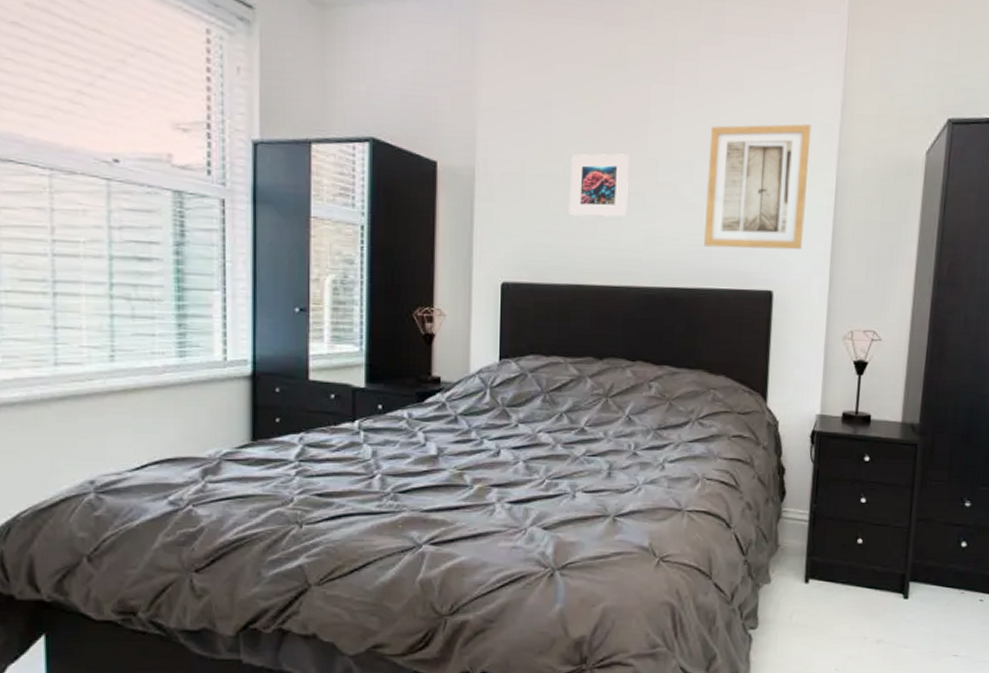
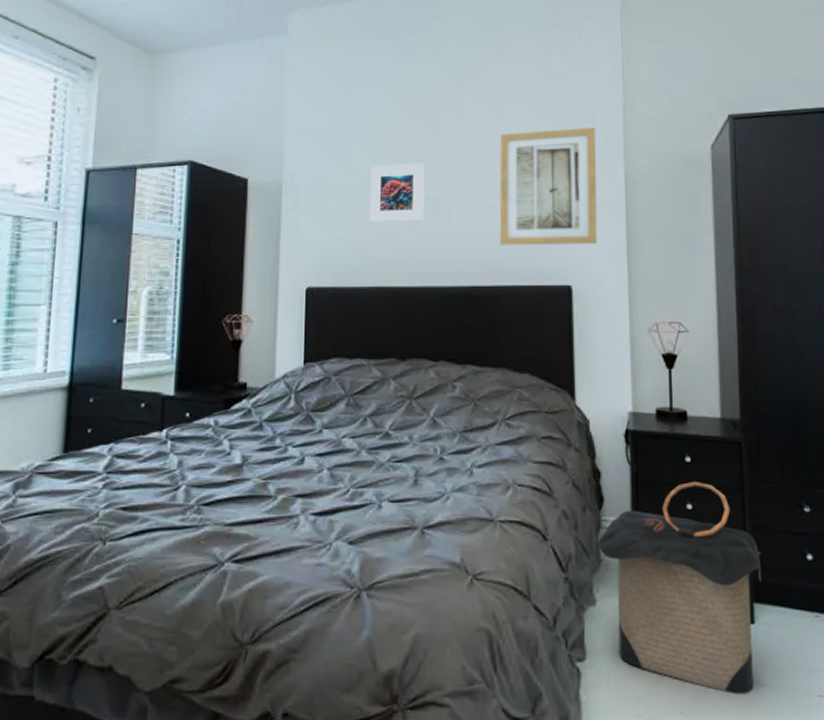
laundry hamper: none [776,479,922,654] -> present [597,482,761,694]

